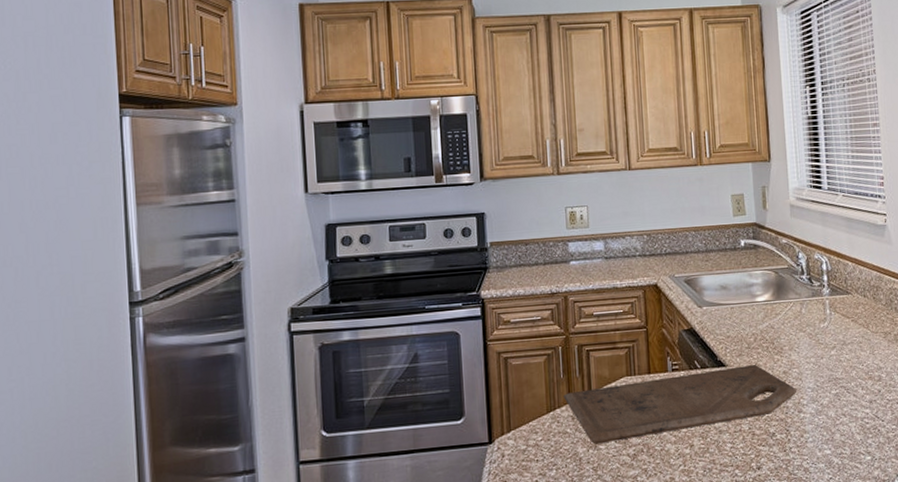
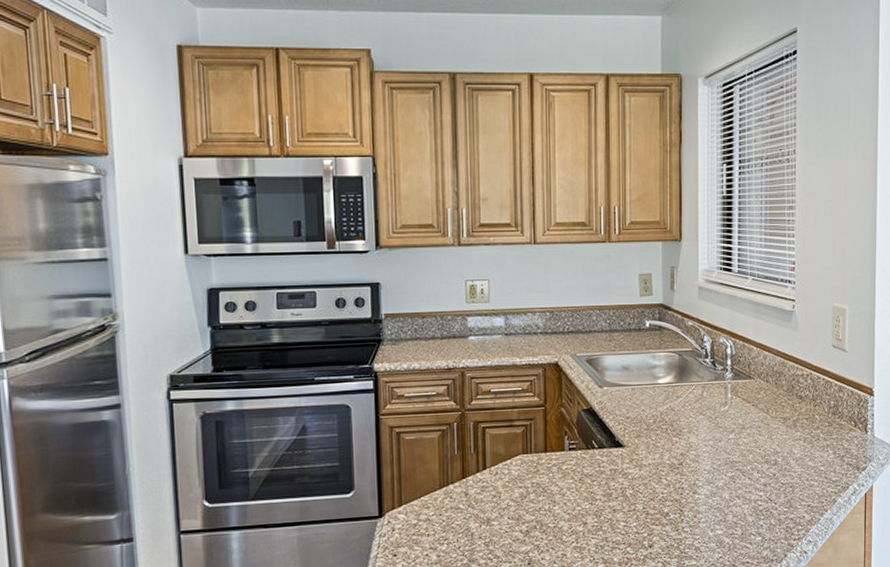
cutting board: present [562,365,797,444] -> none [456,446,693,520]

